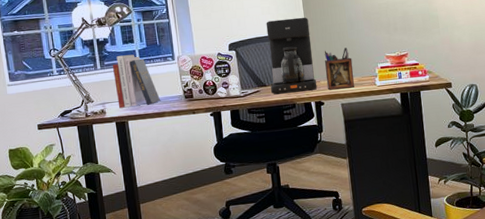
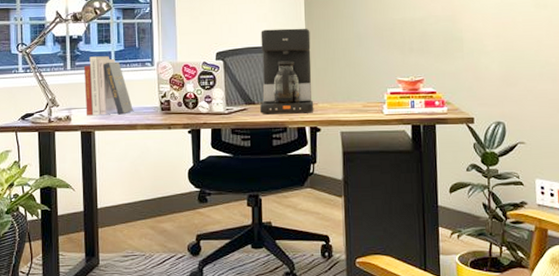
desk organizer: present [324,47,354,90] -> none [324,67,358,115]

